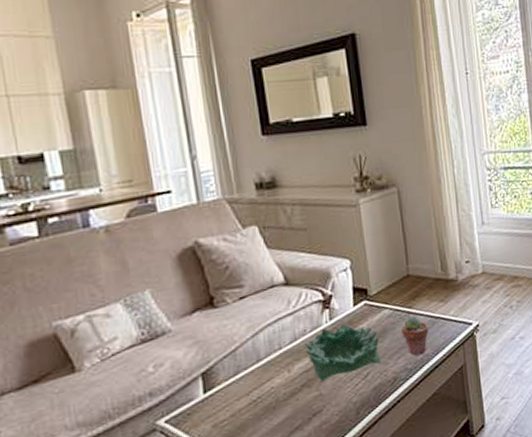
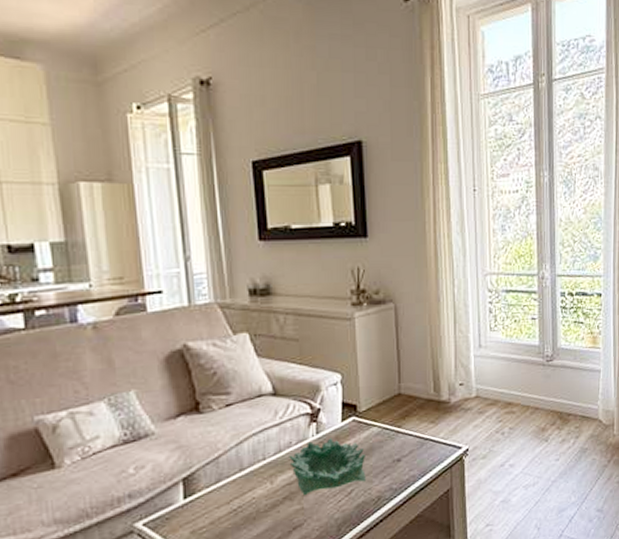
potted succulent: present [401,315,429,356] -> none [389,435,417,476]

